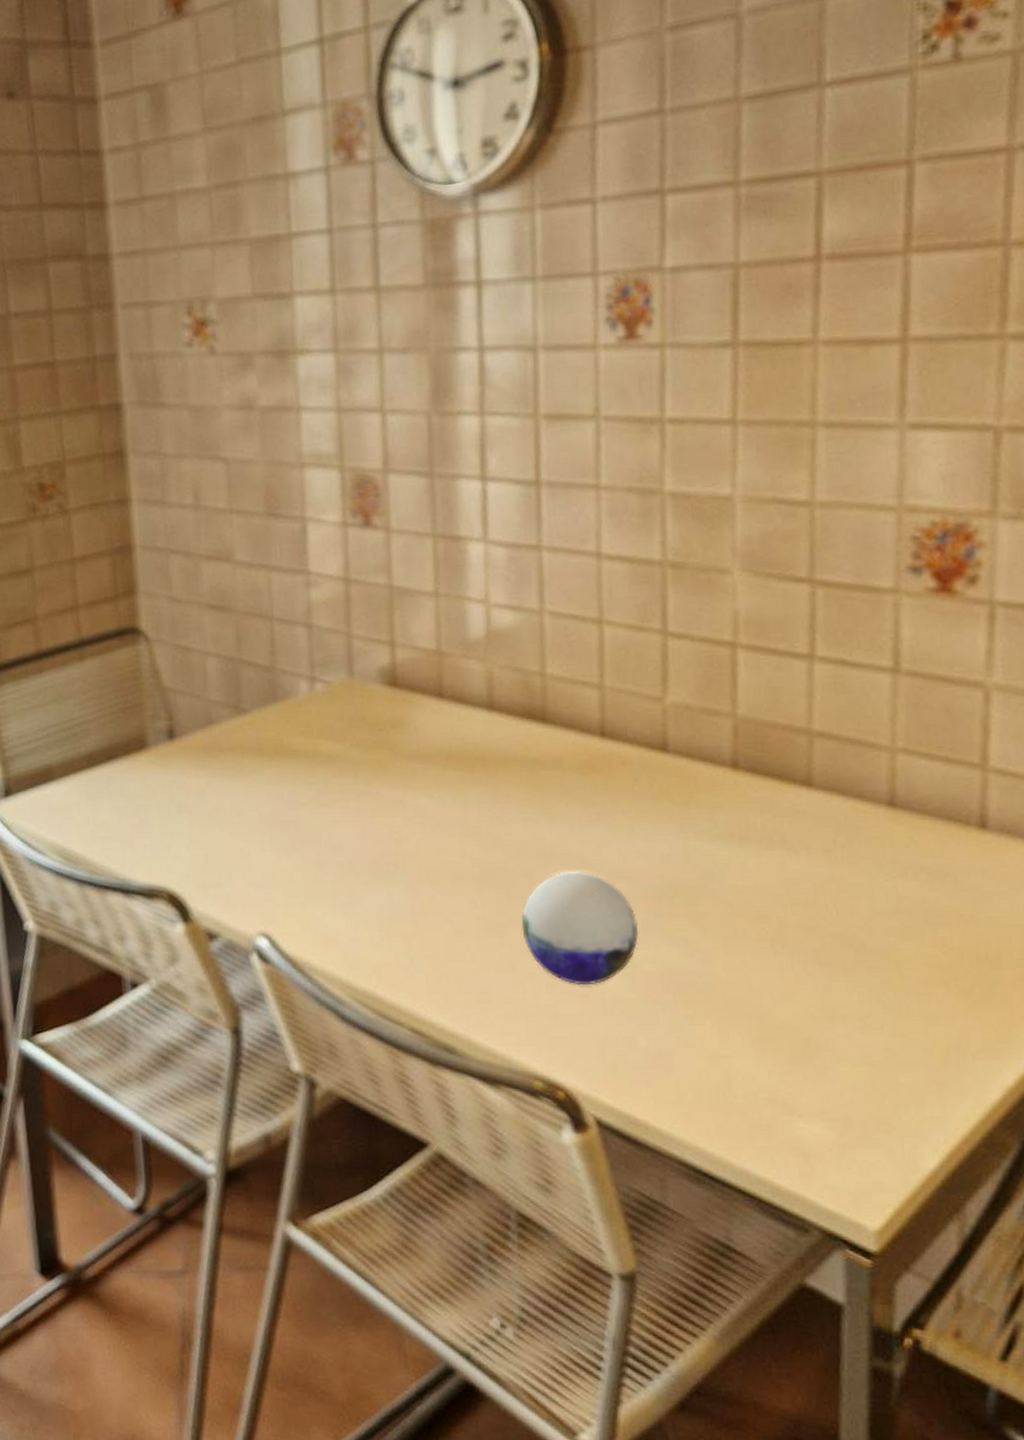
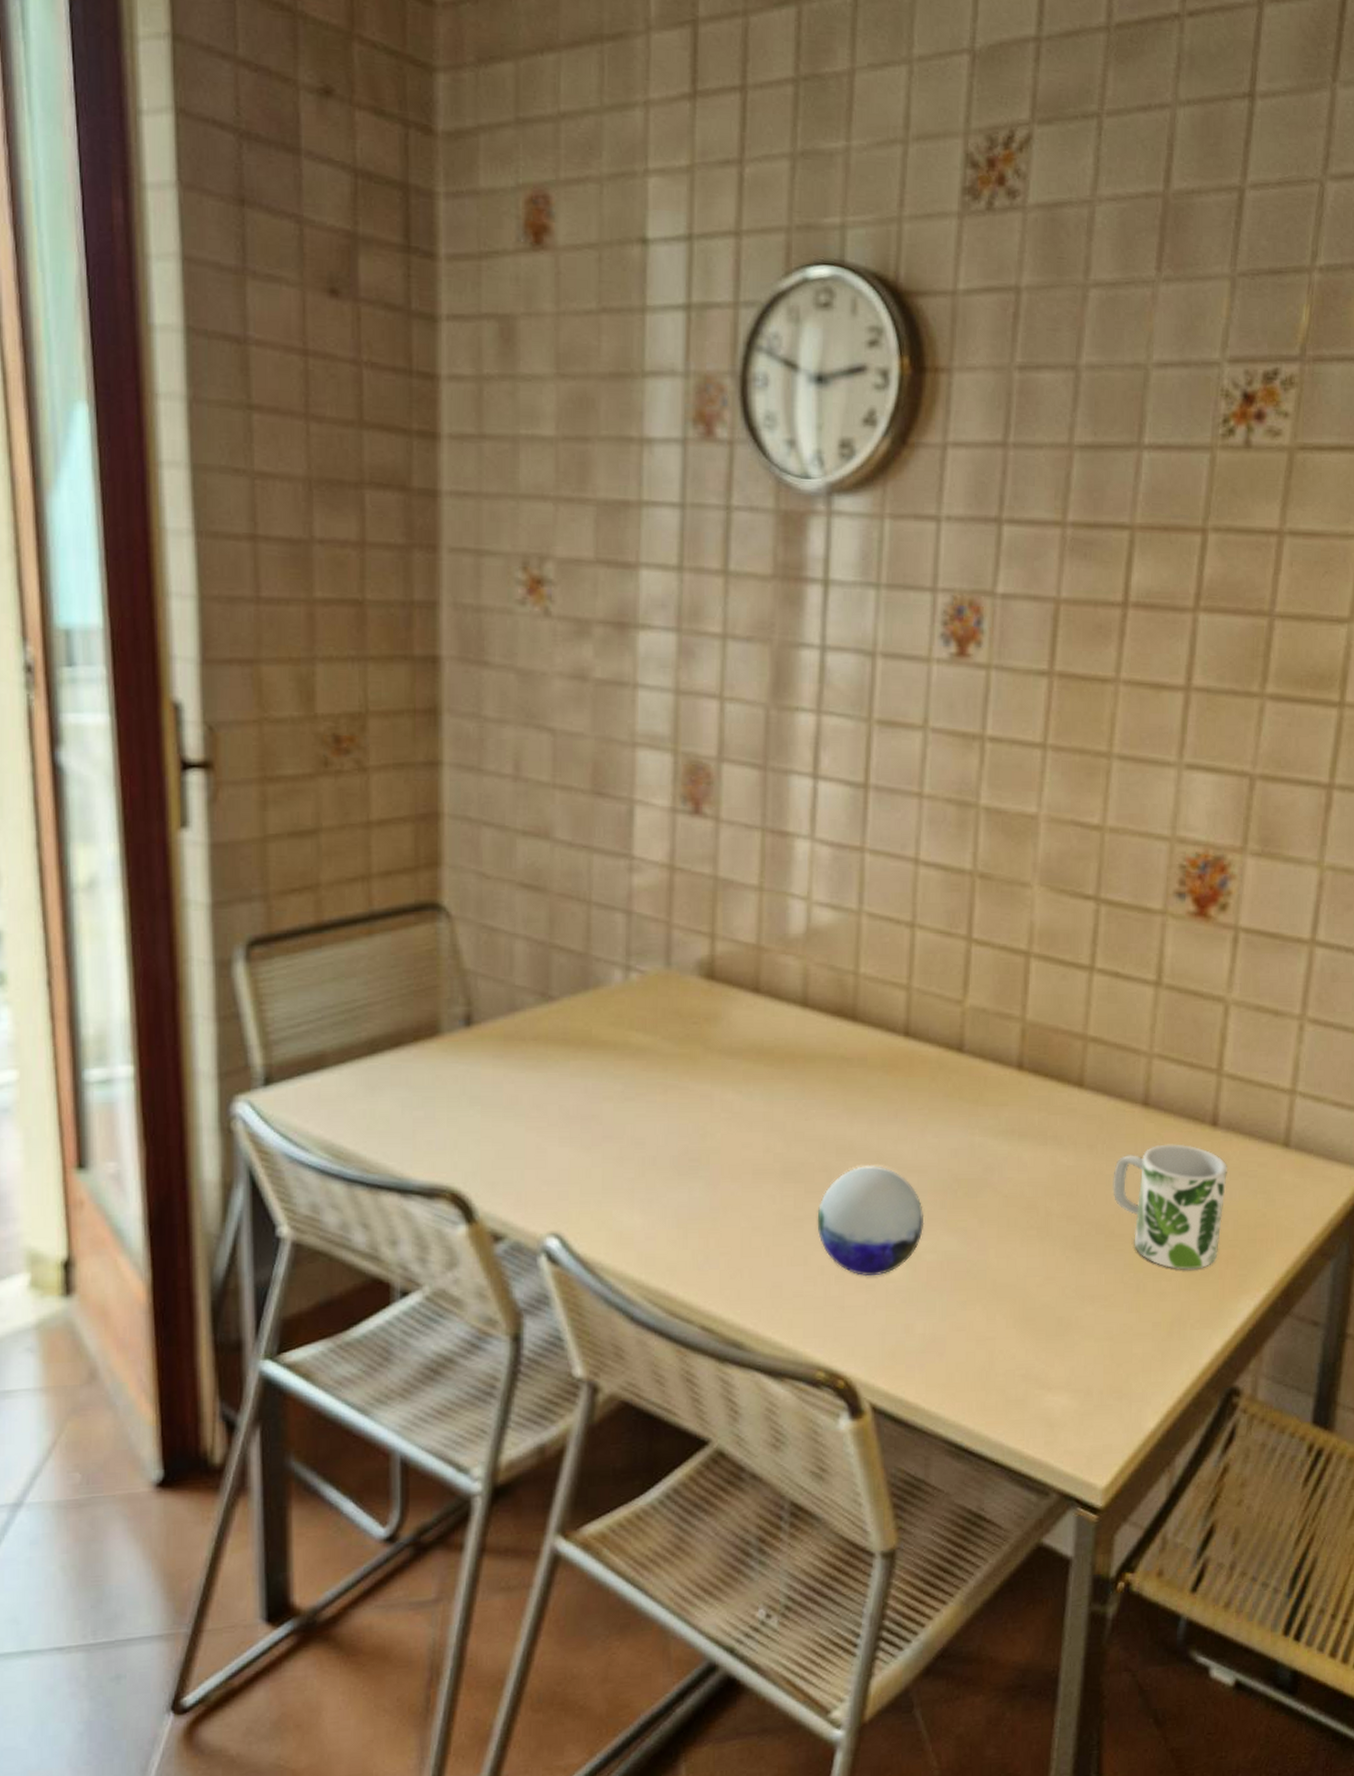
mug: none [858,849,1006,991] -> present [1113,1144,1228,1270]

